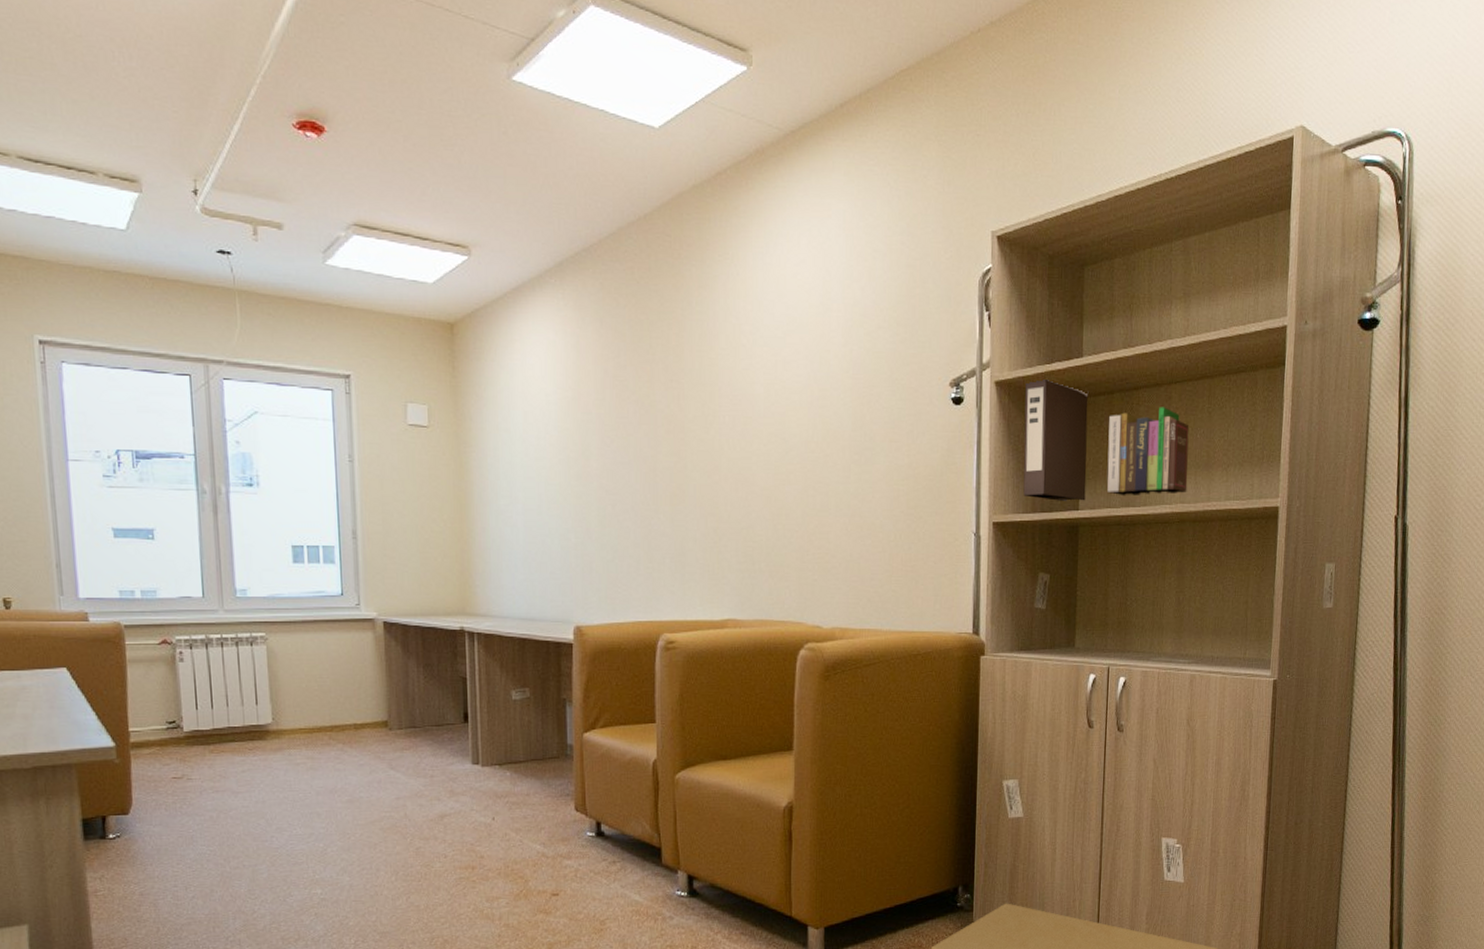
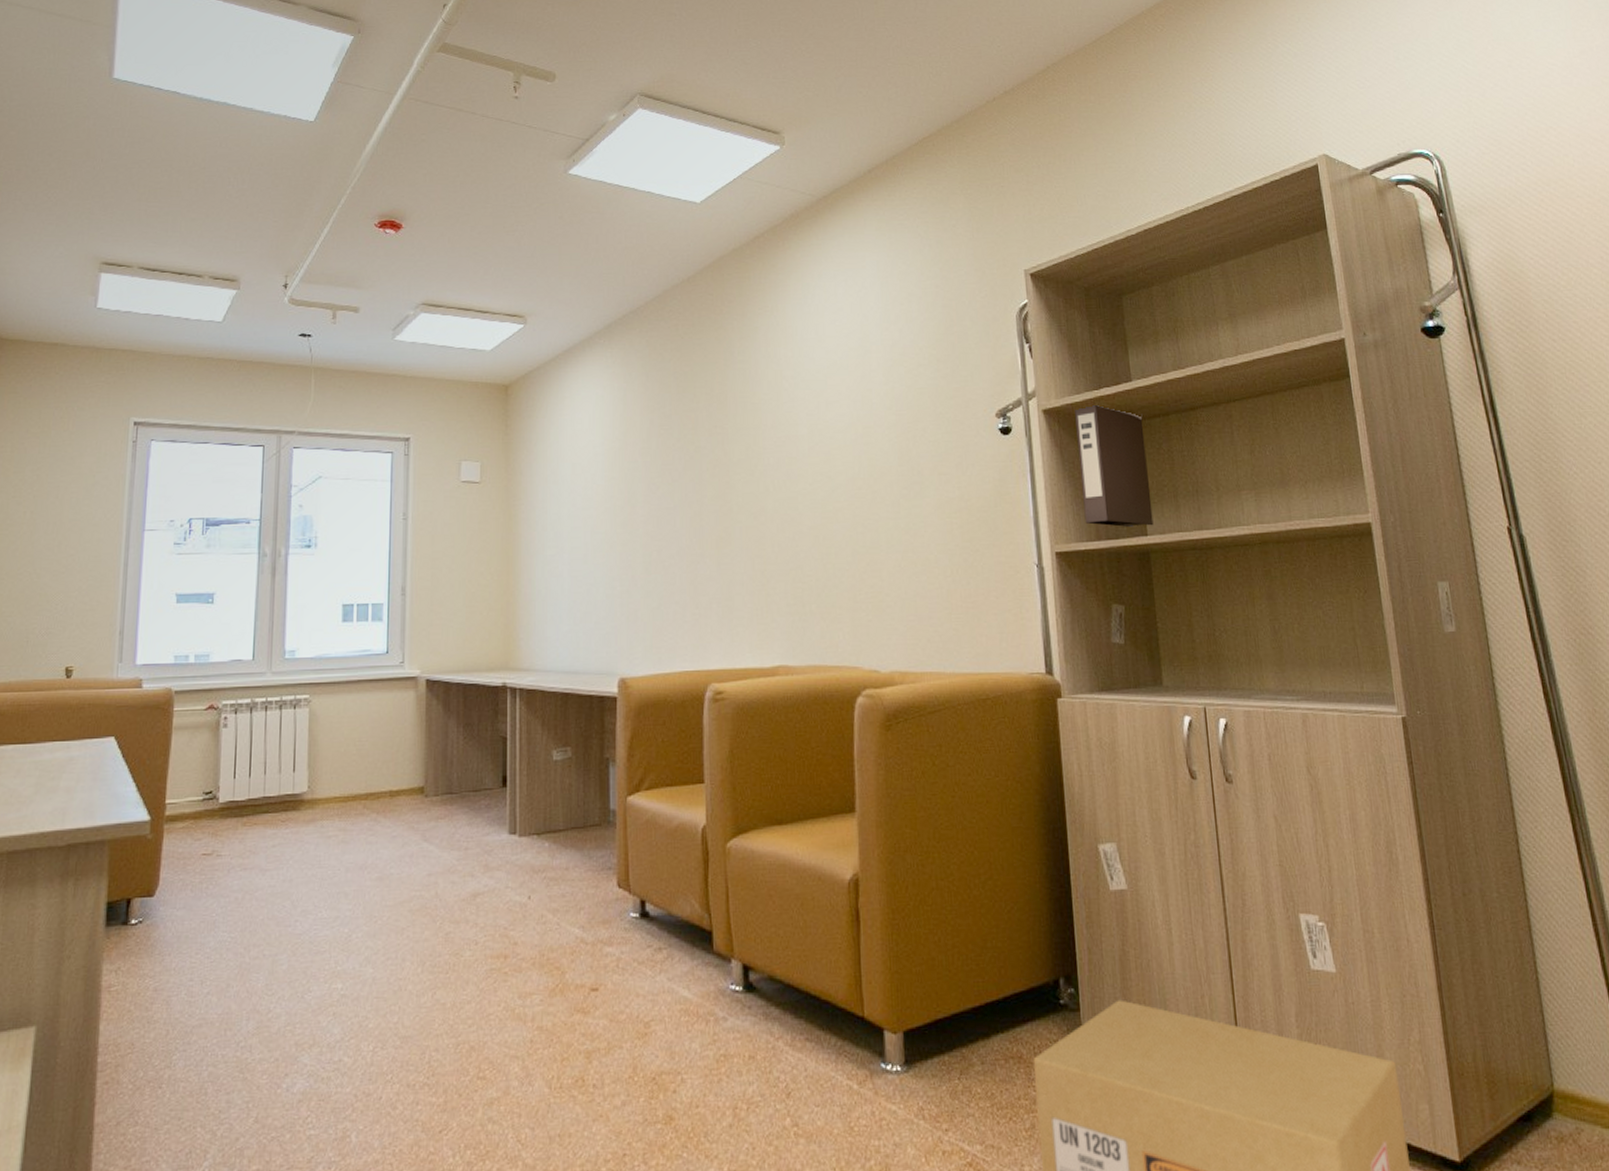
books: present [1107,407,1189,496] -> none [1168,425,1265,519]

